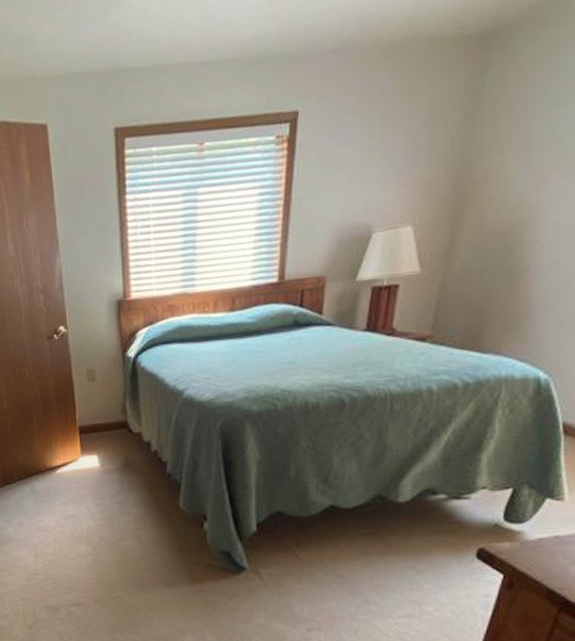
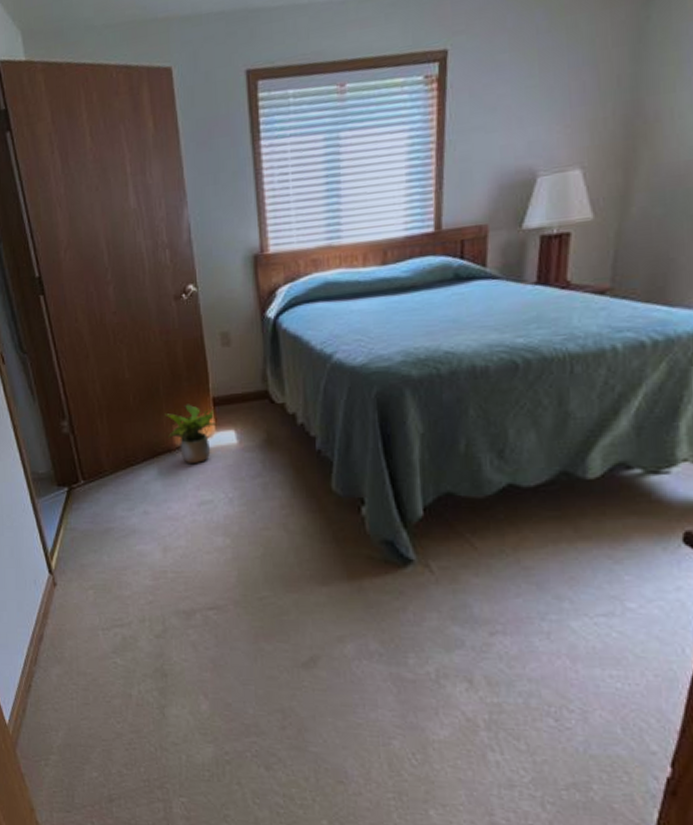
potted plant: none [37,432,82,484] -> present [165,404,217,464]

